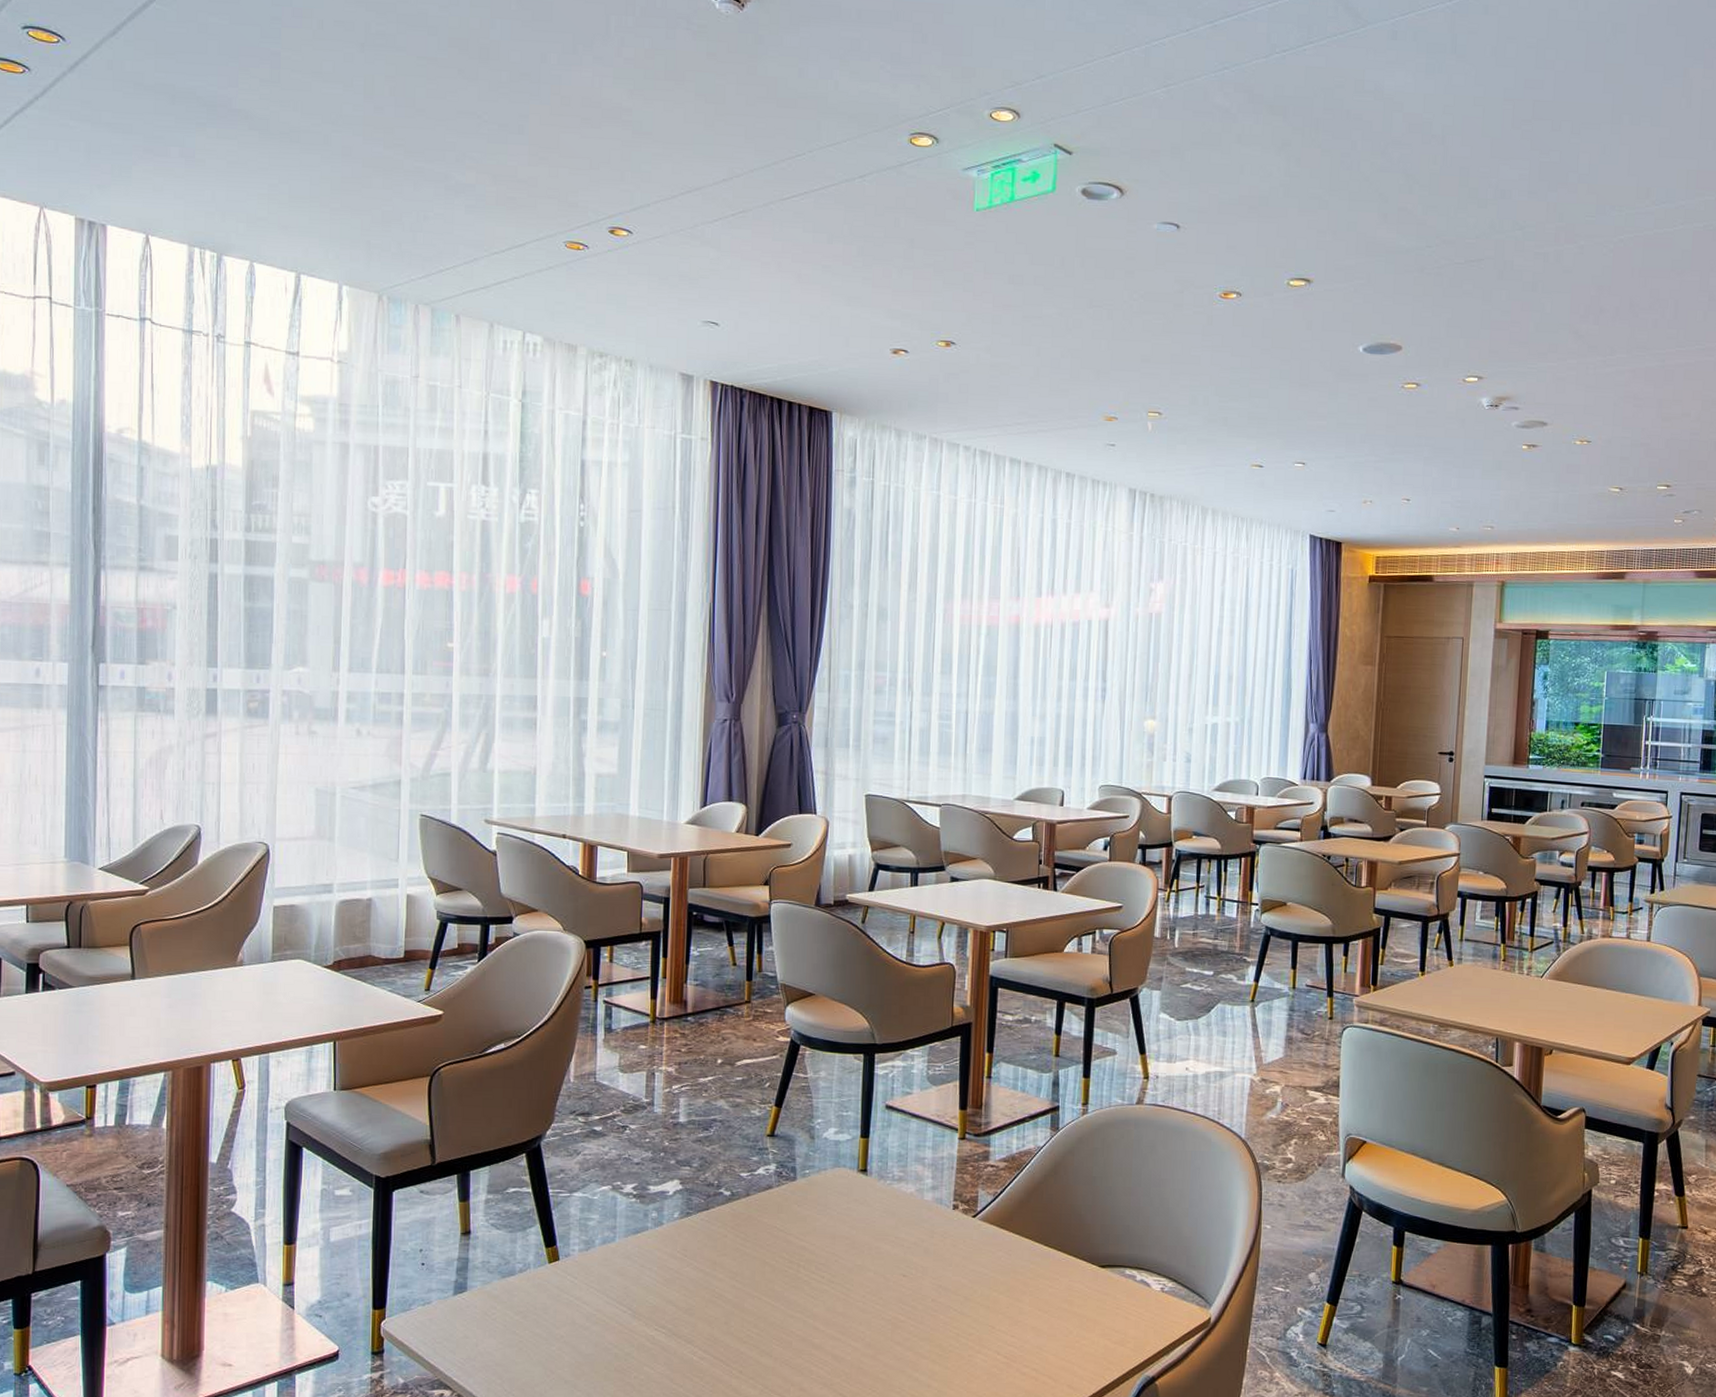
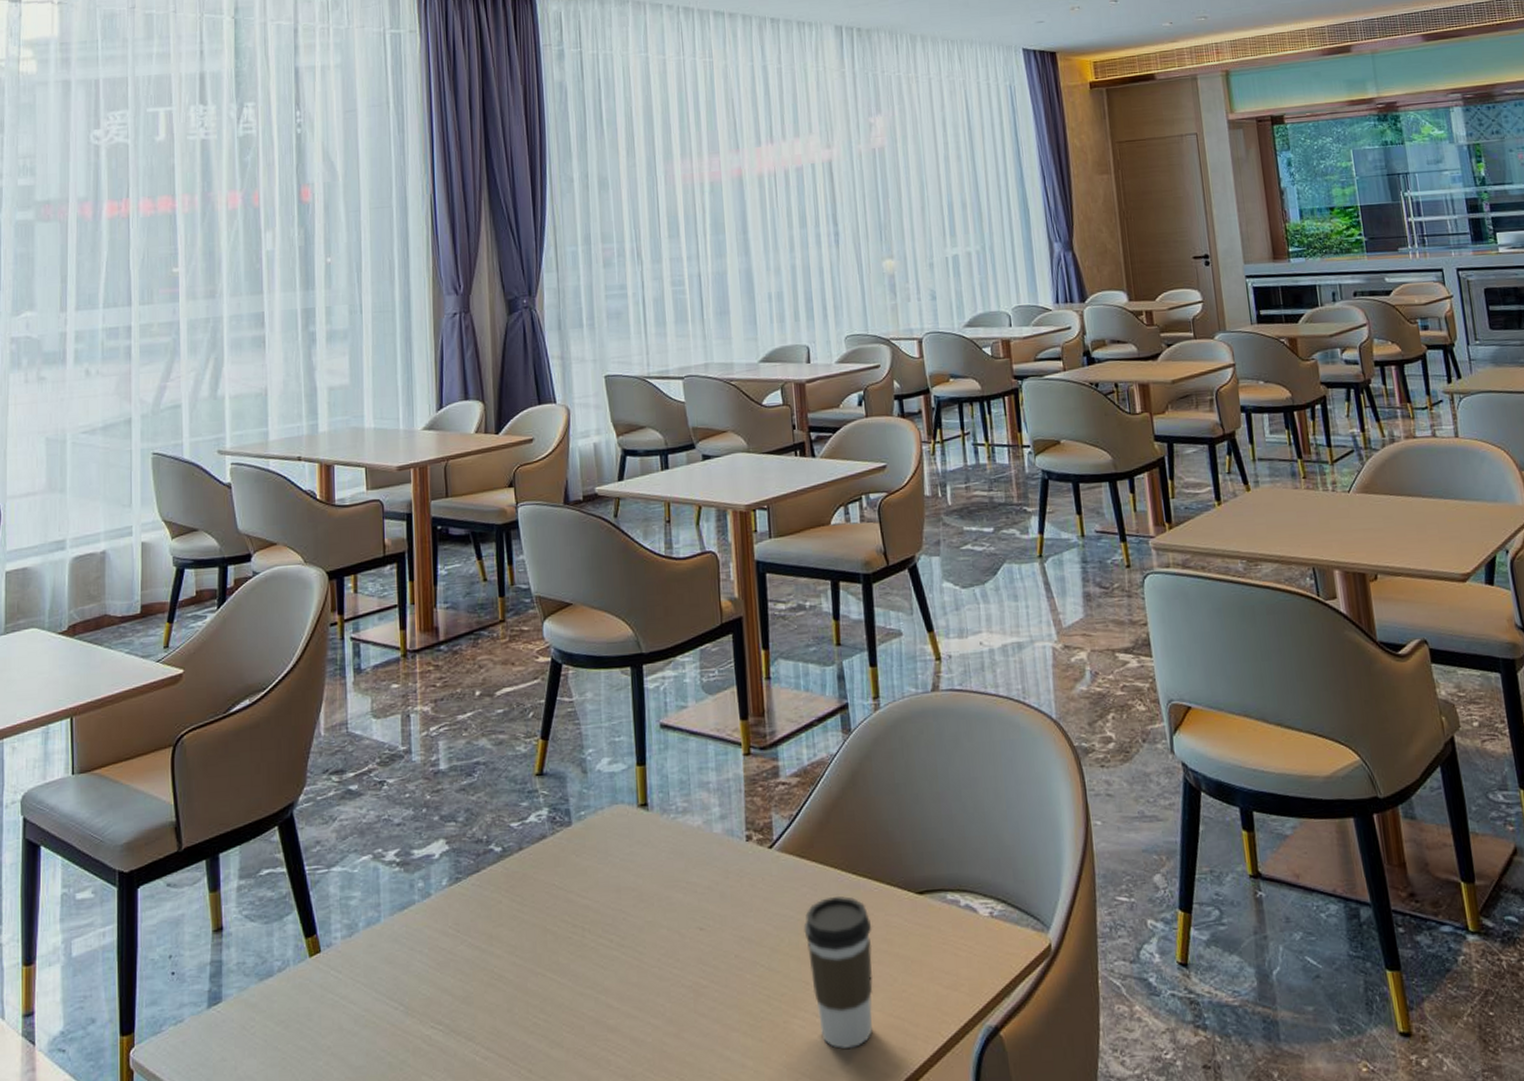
coffee cup: none [995,1262,1056,1382] -> present [803,896,874,1049]

